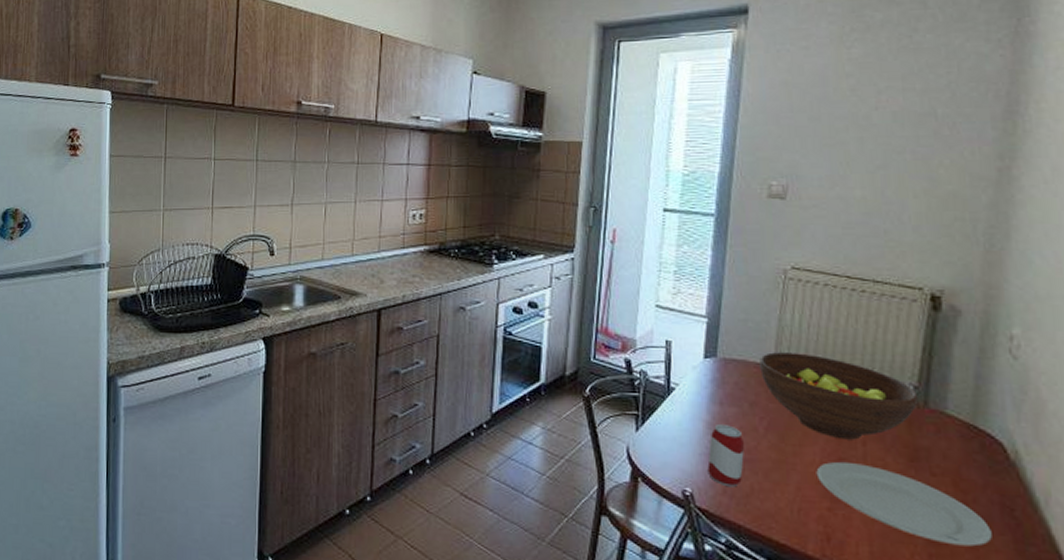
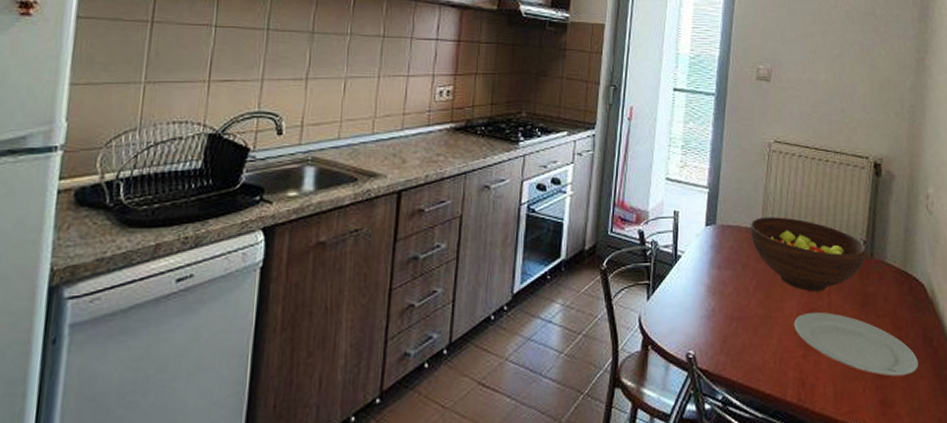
beverage can: present [707,423,744,488] -> none [708,286,738,346]

